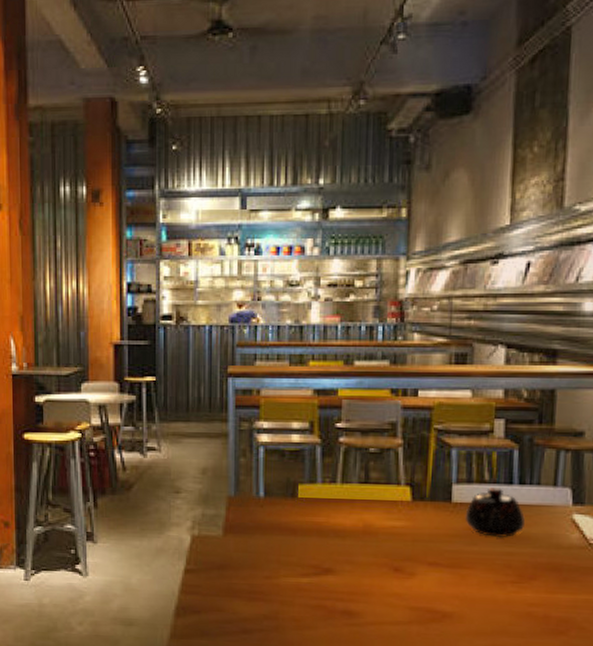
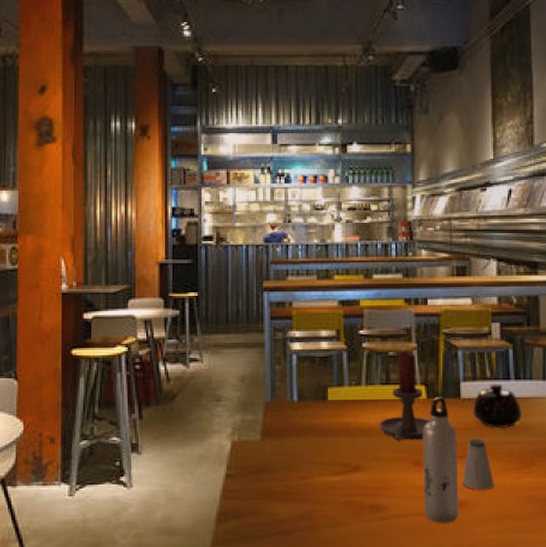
candle holder: none [356,448,415,545] -> present [380,352,431,440]
water bottle: none [403,499,445,635] -> present [423,396,459,523]
saltshaker: none [448,547,486,603] -> present [462,439,494,490]

